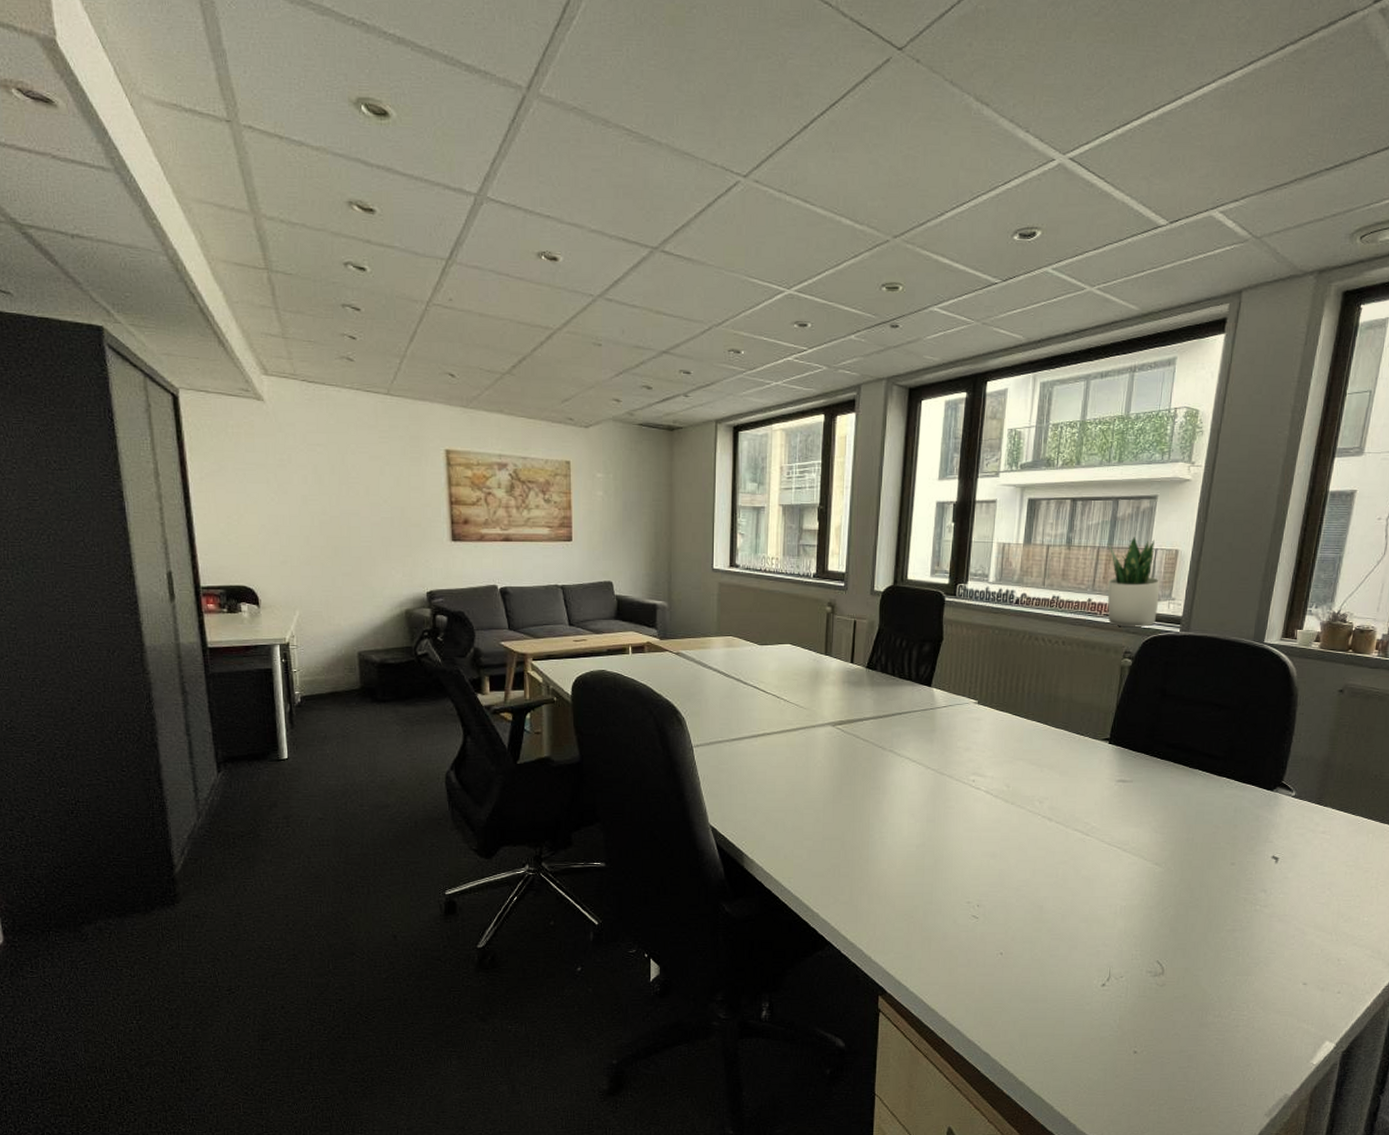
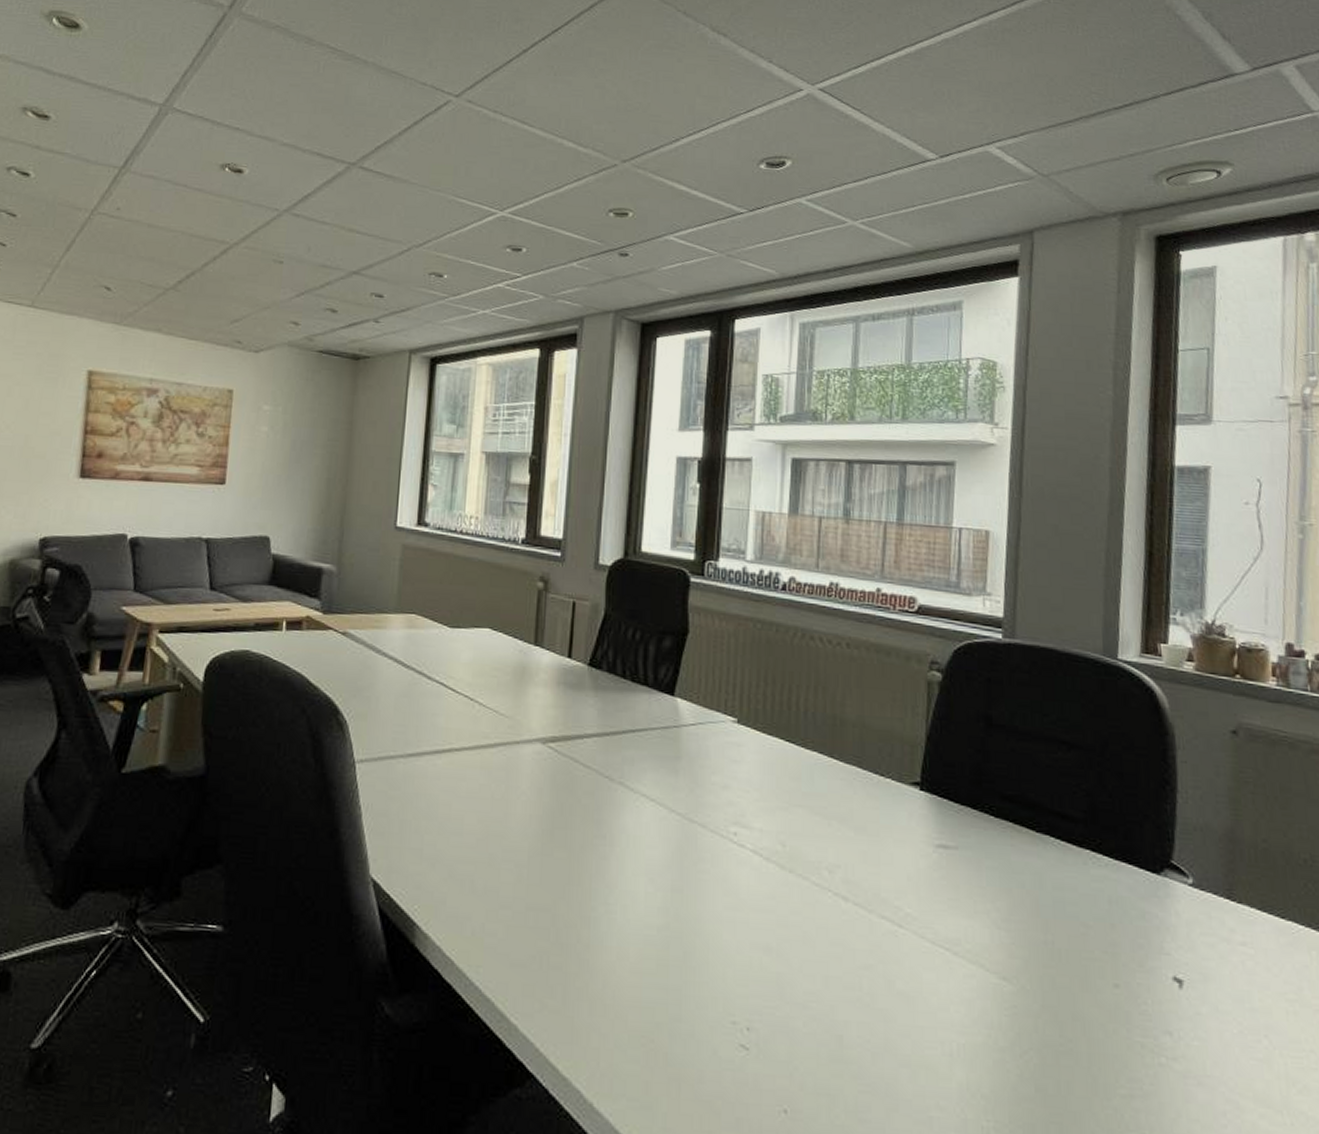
planter: present [1107,537,1160,628] -> none [895,512,971,630]

